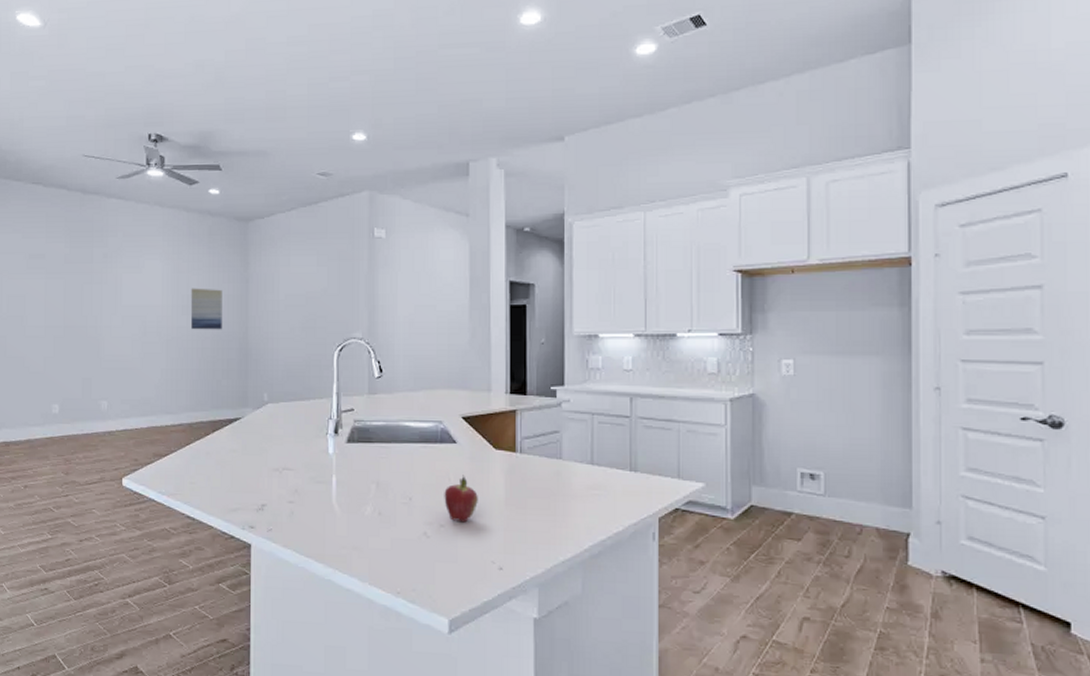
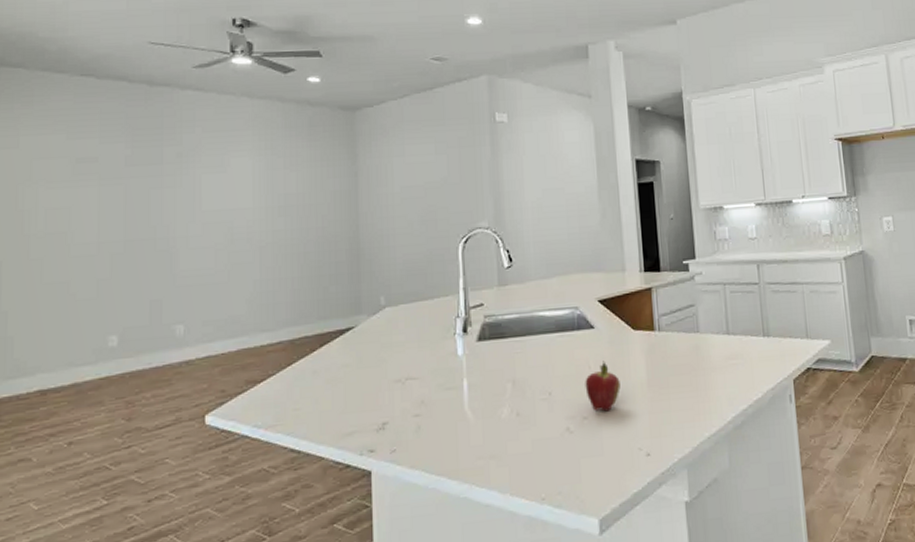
wall art: present [190,288,222,330] -> none [288,185,328,233]

